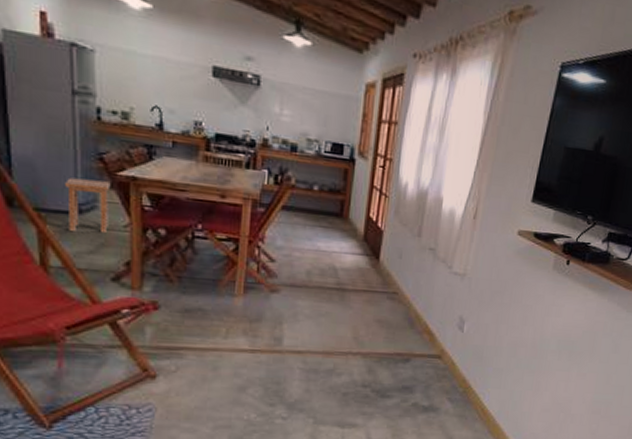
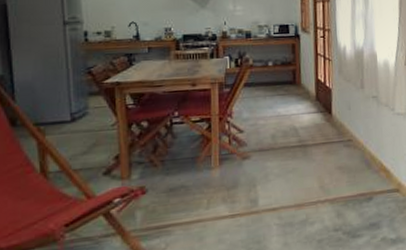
stool: present [65,177,111,234] -> none [60,90,99,138]

